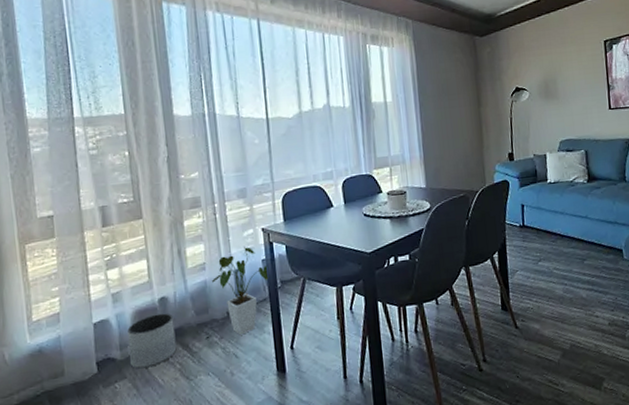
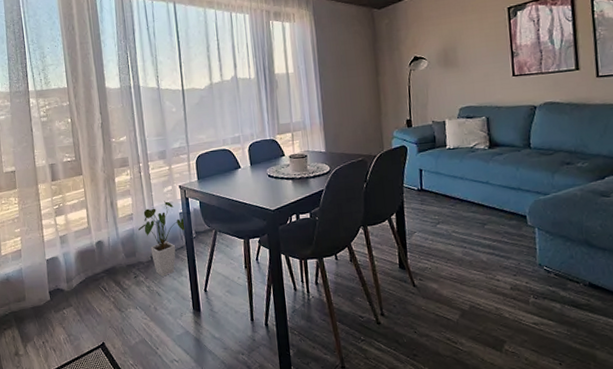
planter: present [127,313,177,369] -> none [72,254,111,299]

